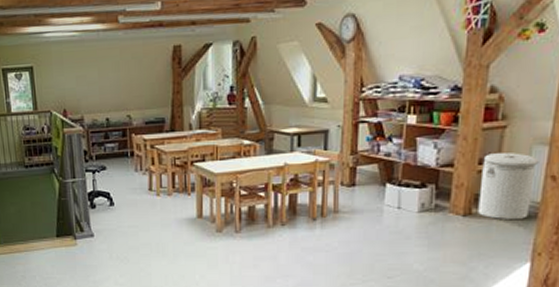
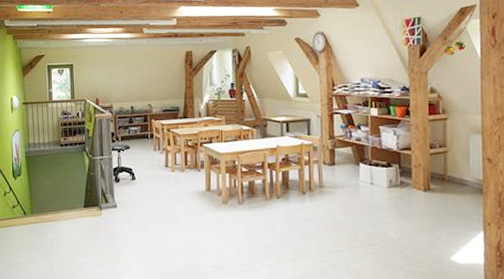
can: present [478,153,539,219] -> none [433,139,476,194]

